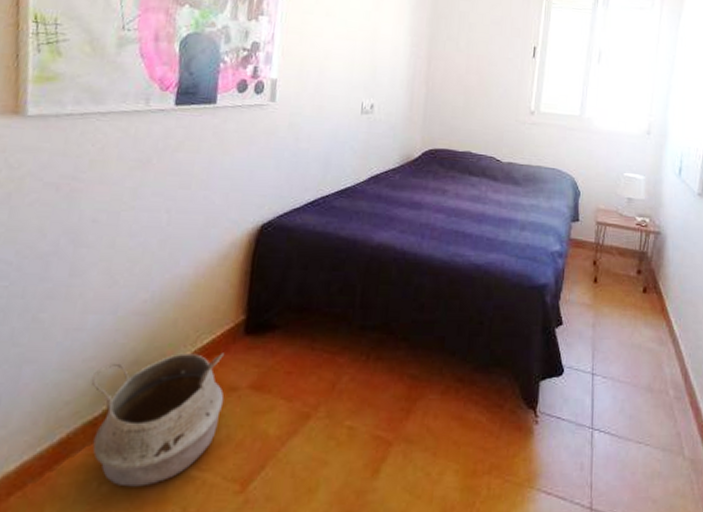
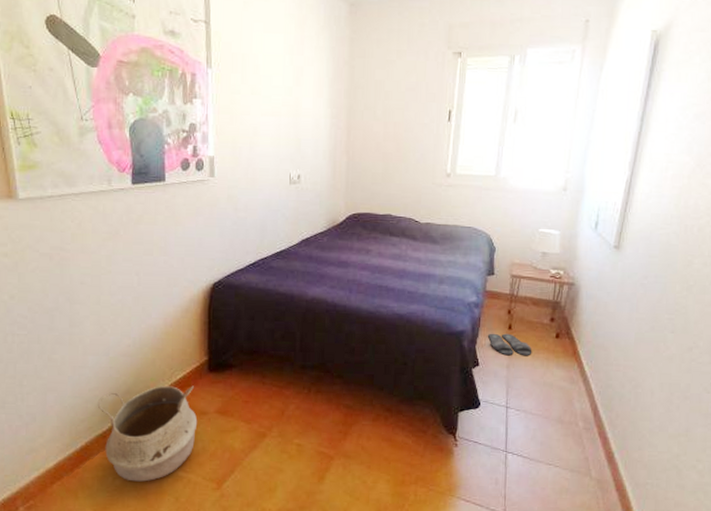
slippers: none [573,287,618,314] -> present [488,333,531,356]

